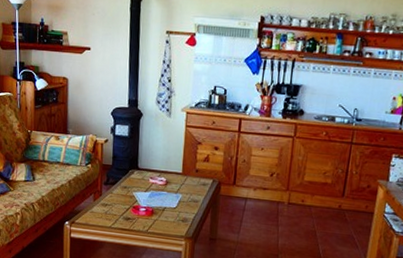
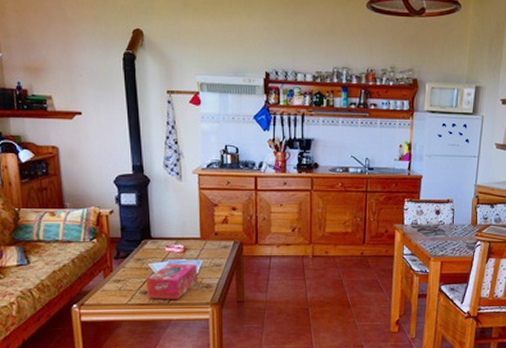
tissue box: none [129,194,176,230] -> present [147,263,197,300]

